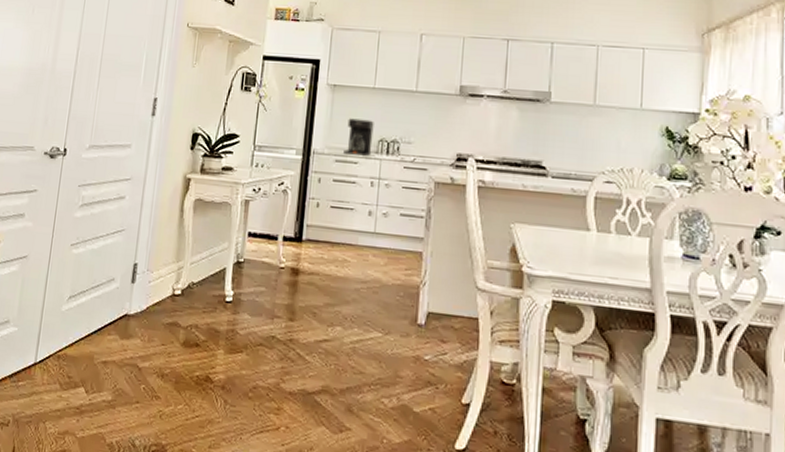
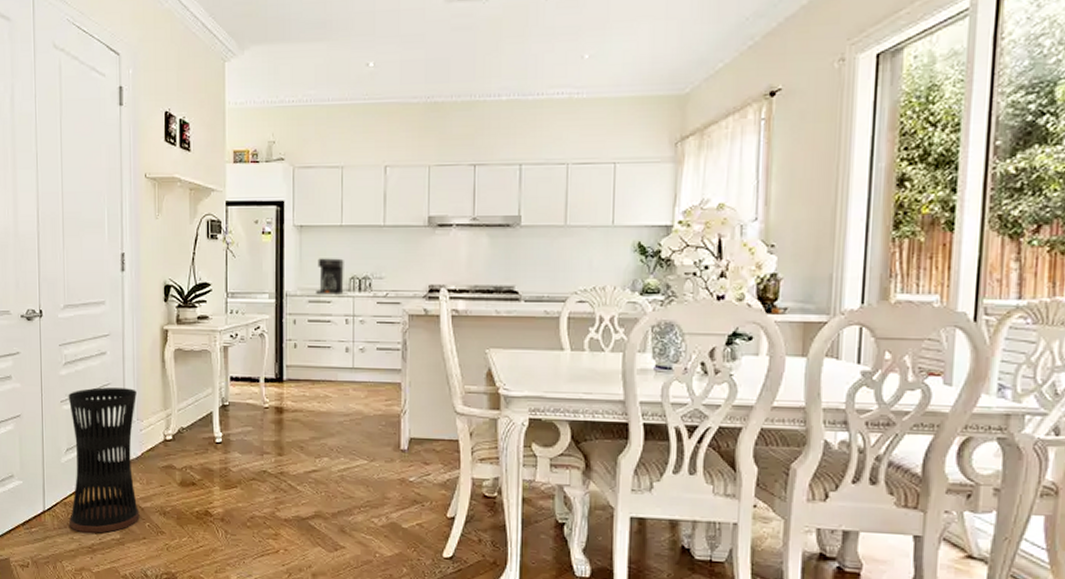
umbrella stand: none [60,233,151,393] -> present [68,387,140,534]

